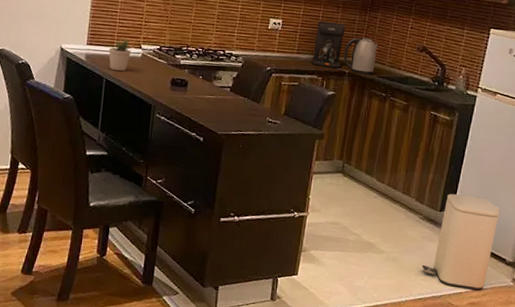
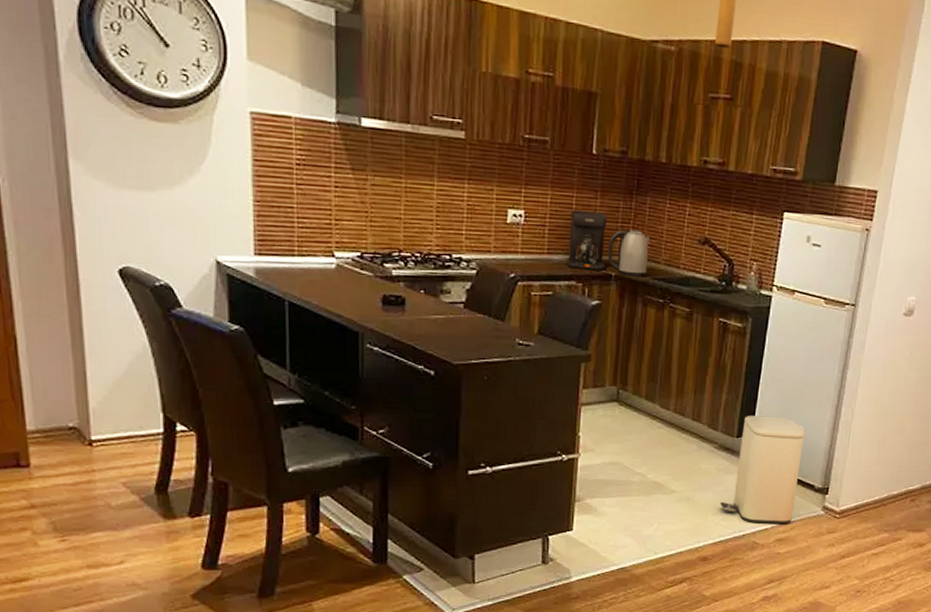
potted plant: present [109,37,132,72] -> none [288,242,321,290]

